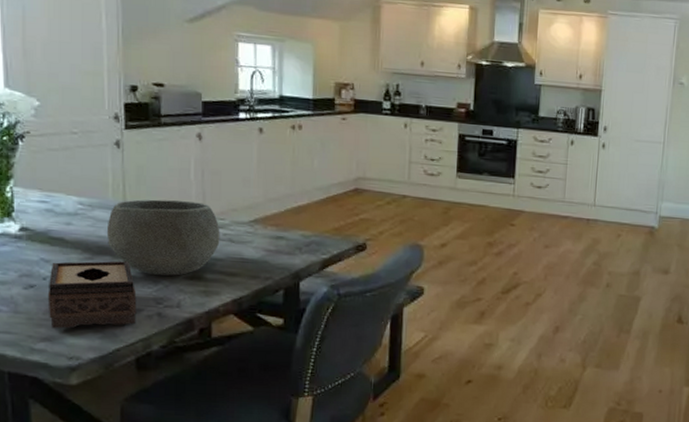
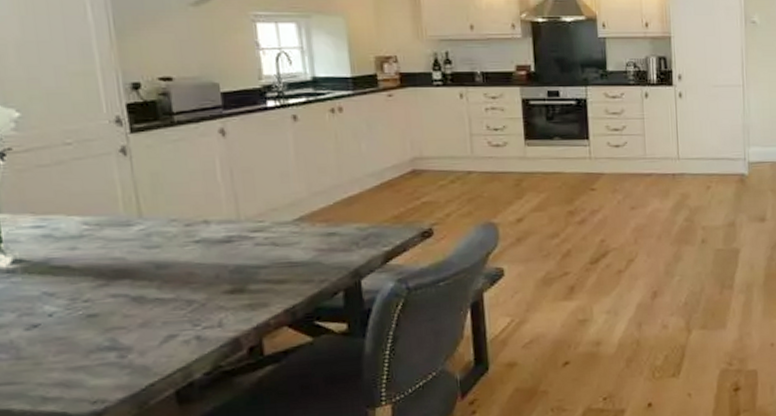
tissue box: present [48,261,137,329] -> none [56,283,171,372]
bowl: present [106,199,220,276] -> none [121,206,262,294]

